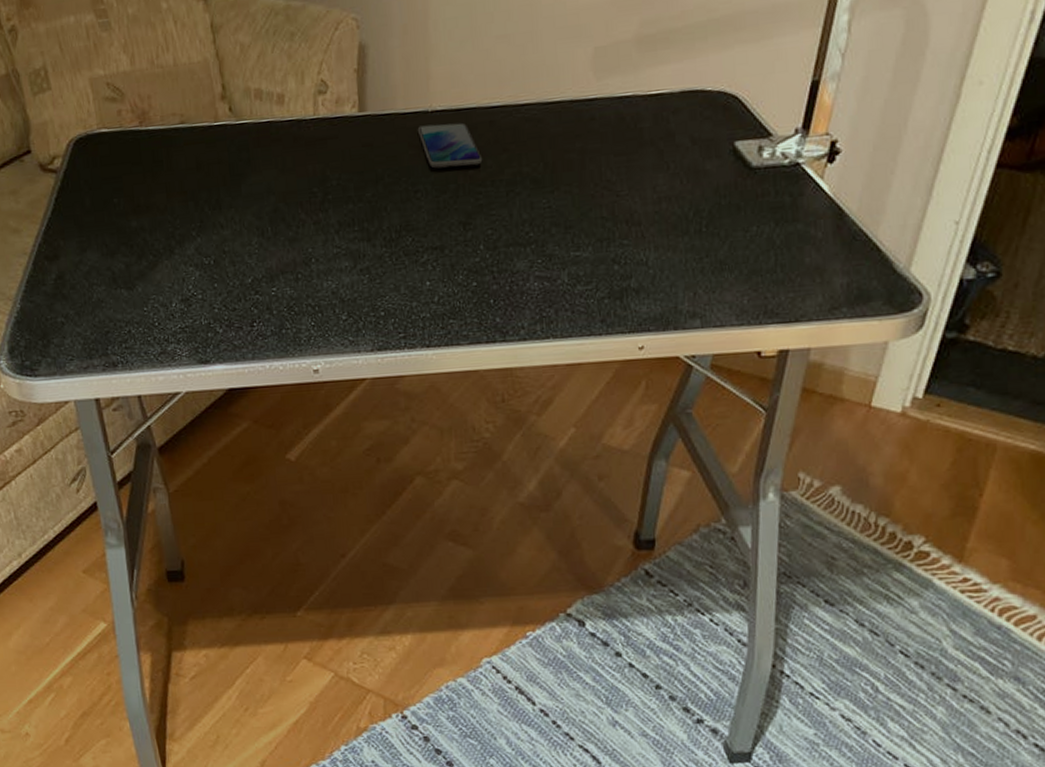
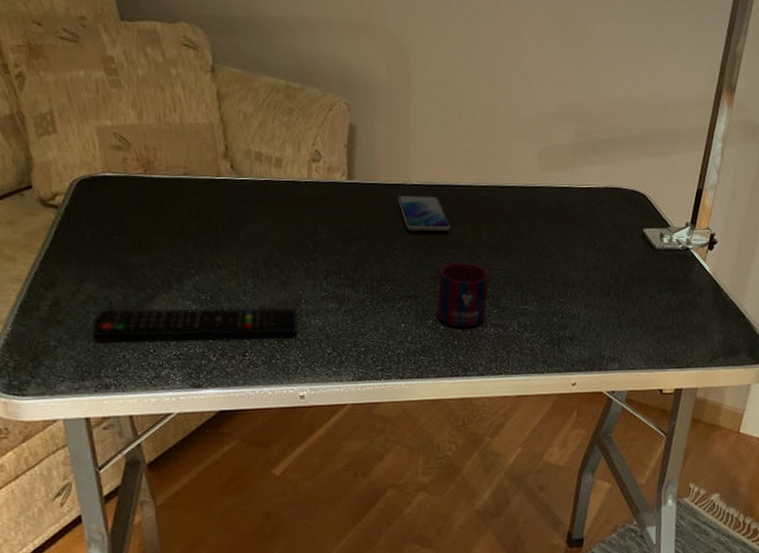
remote control: none [97,269,308,310] -> present [93,308,298,337]
mug: none [467,199,532,282] -> present [437,259,490,327]

